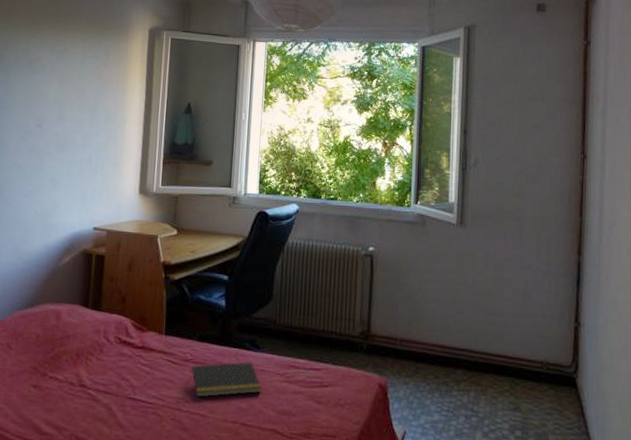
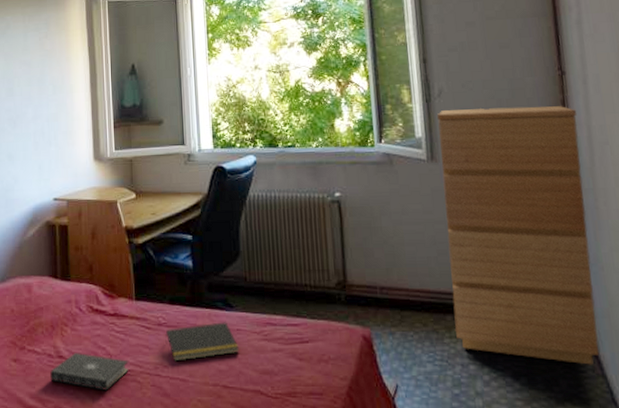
book: none [69,383,151,422] -> present [50,353,129,391]
dresser: none [464,179,593,423] -> present [437,106,600,365]

